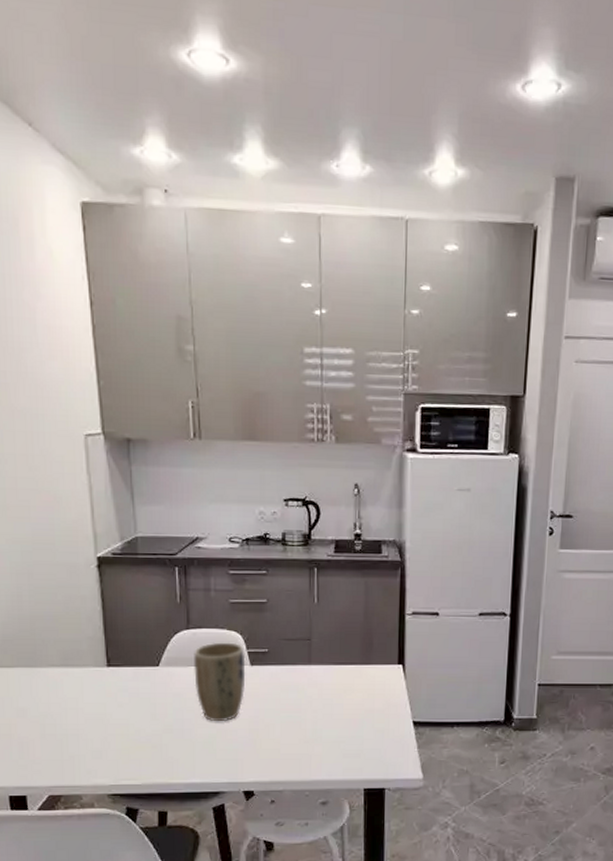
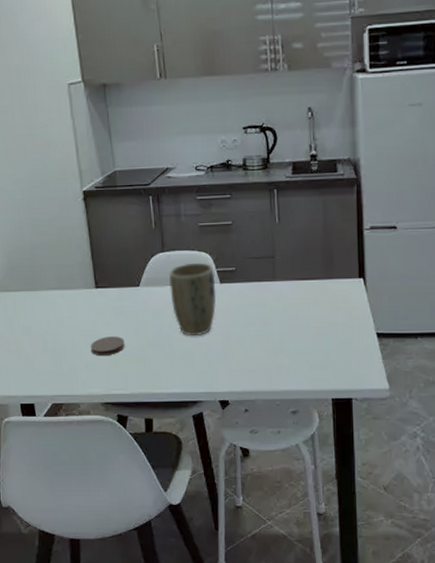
coaster: none [97,721,139,743] -> present [90,336,125,356]

